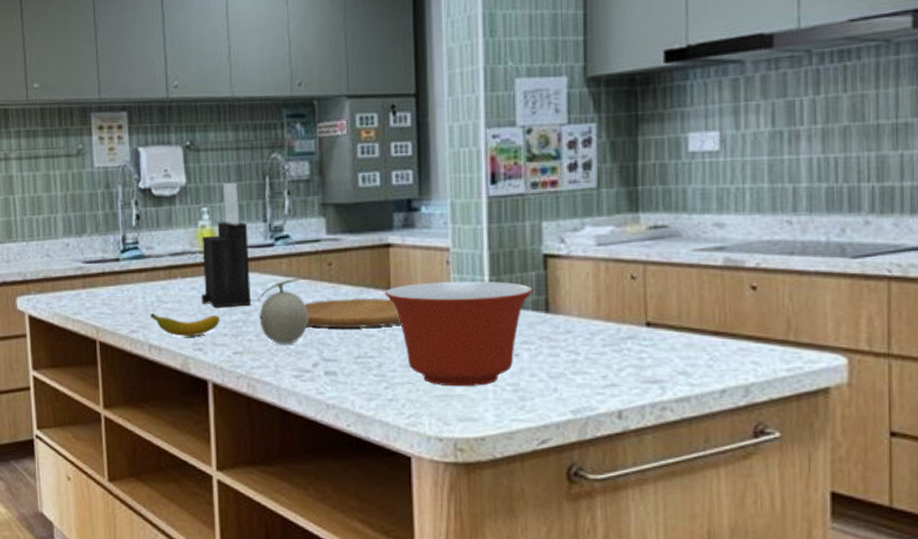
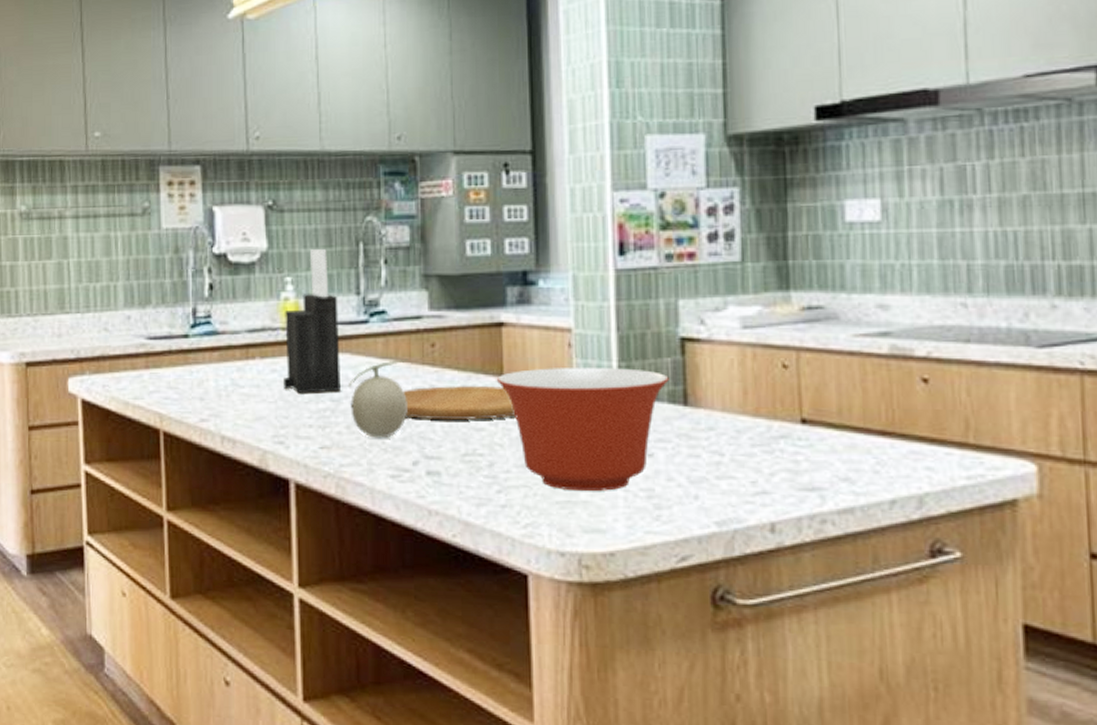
banana: present [150,313,220,337] -> none [223,399,305,428]

